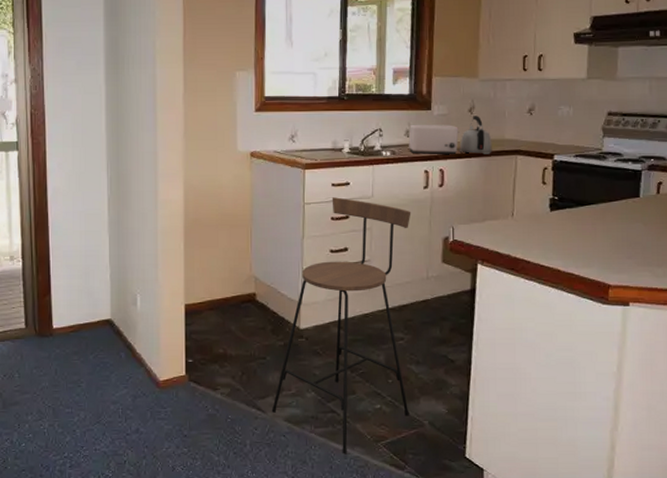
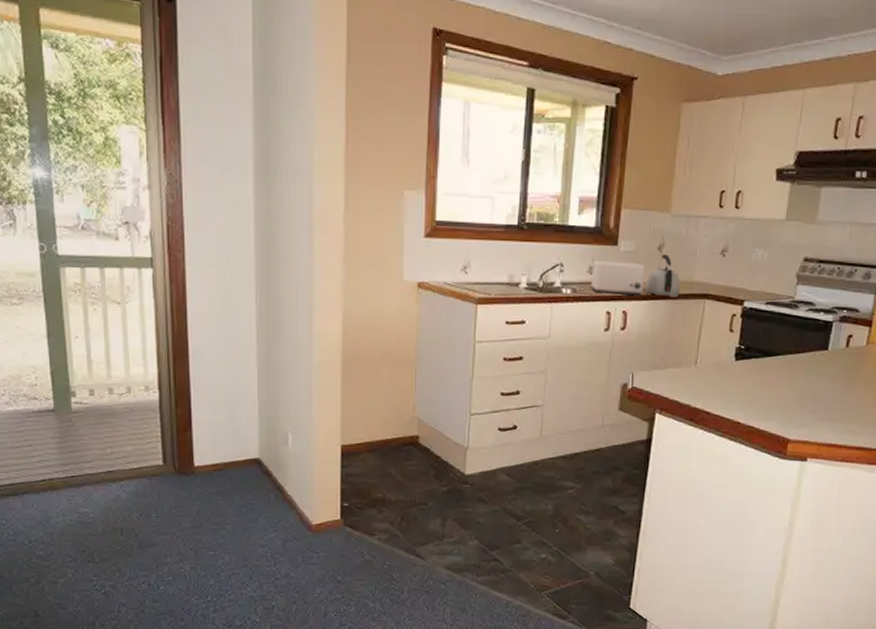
bar stool: present [271,197,411,453] -> none [431,336,590,602]

